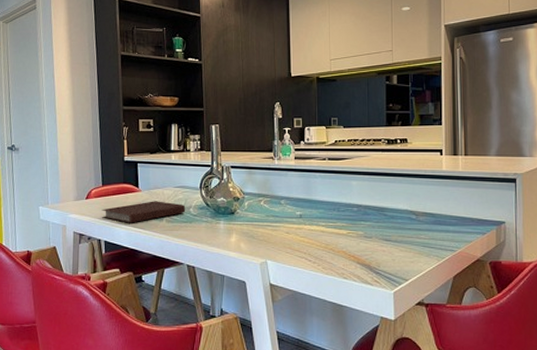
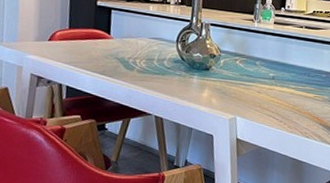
notebook: present [101,201,186,223] -> none [65,49,160,70]

